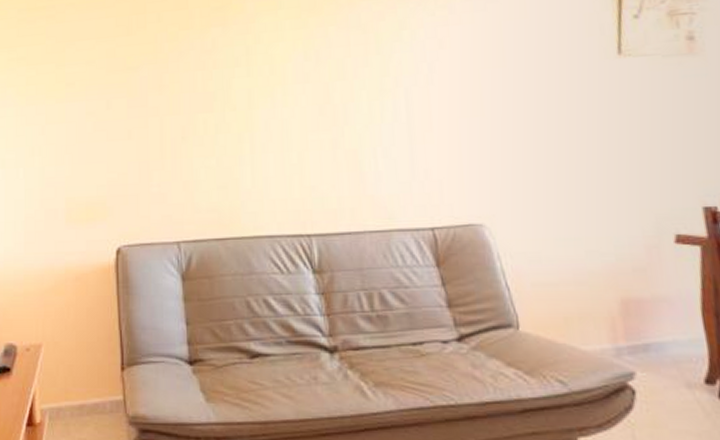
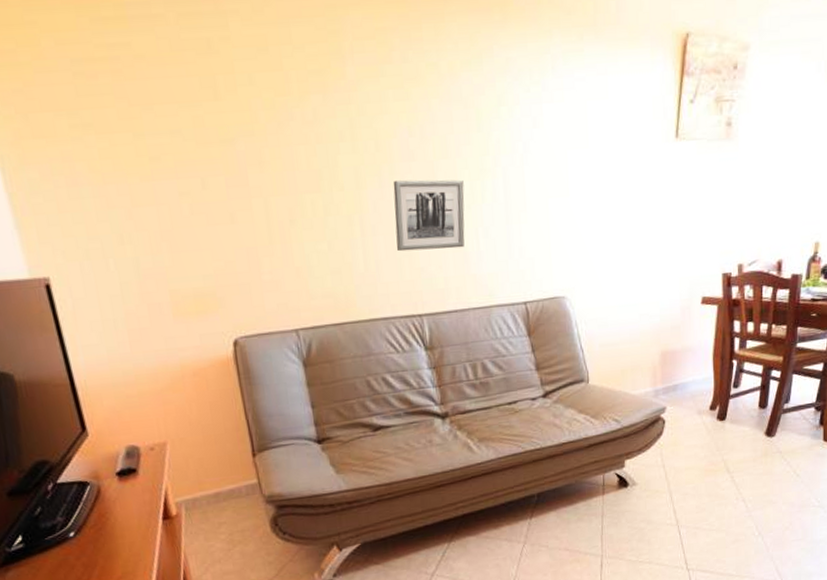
wall art: none [285,100,362,169] -> present [393,179,465,252]

